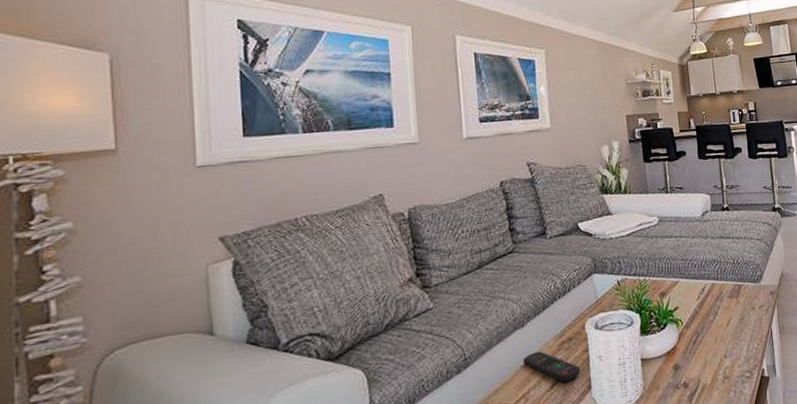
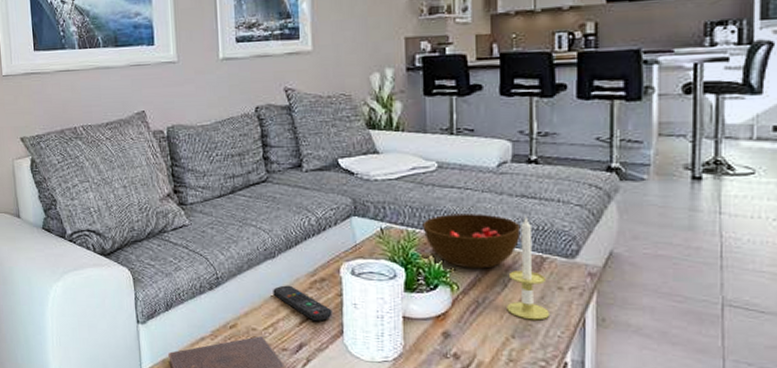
bowl: none [650,256,723,305] -> present [422,214,521,269]
candle: none [717,254,749,340] -> present [507,217,551,320]

